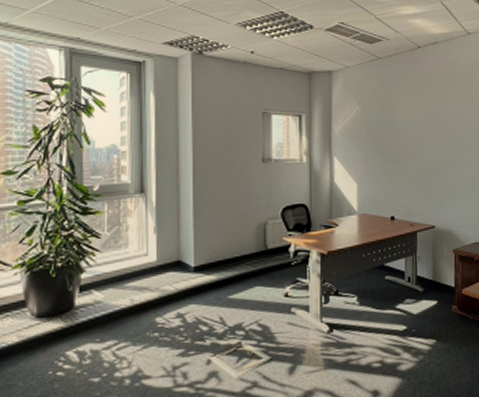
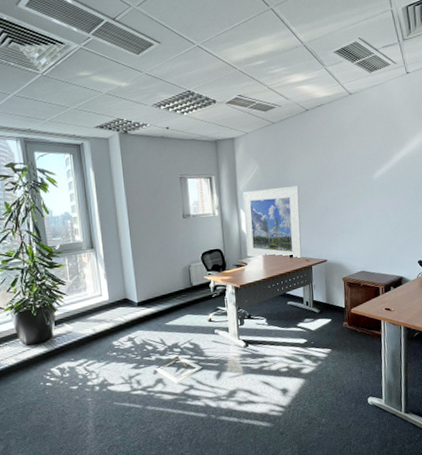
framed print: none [338,133,406,224] -> present [242,185,302,260]

